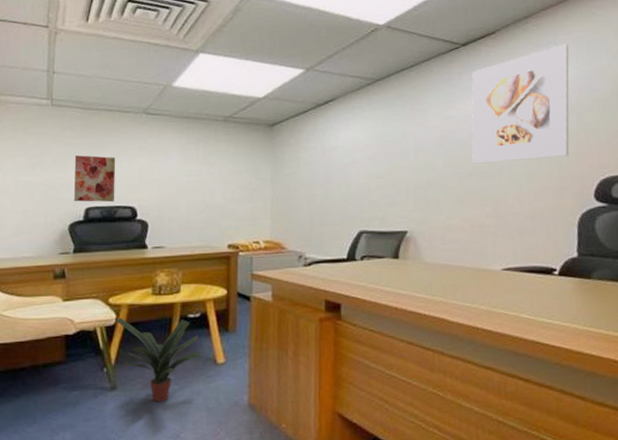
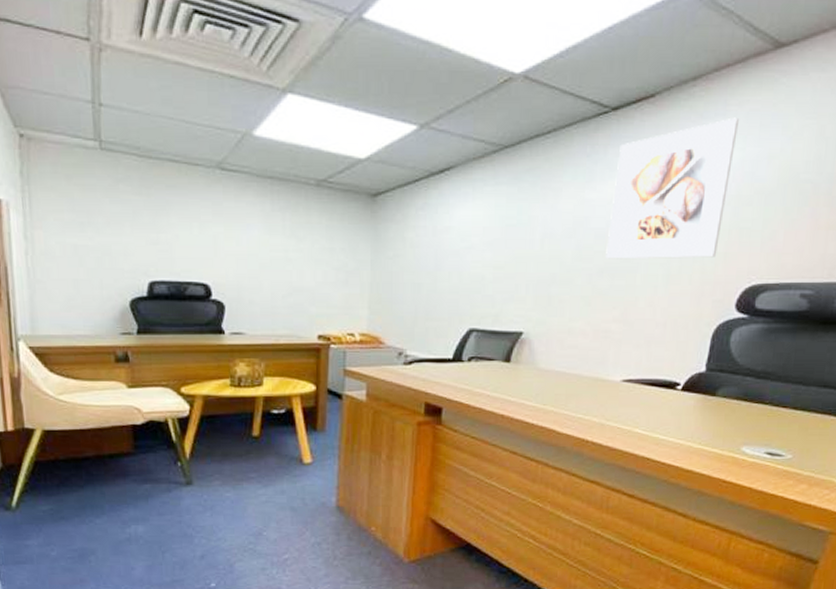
wall art: present [73,155,116,202] -> none [133,216,185,277]
potted plant: present [115,317,201,402] -> none [188,409,285,499]

